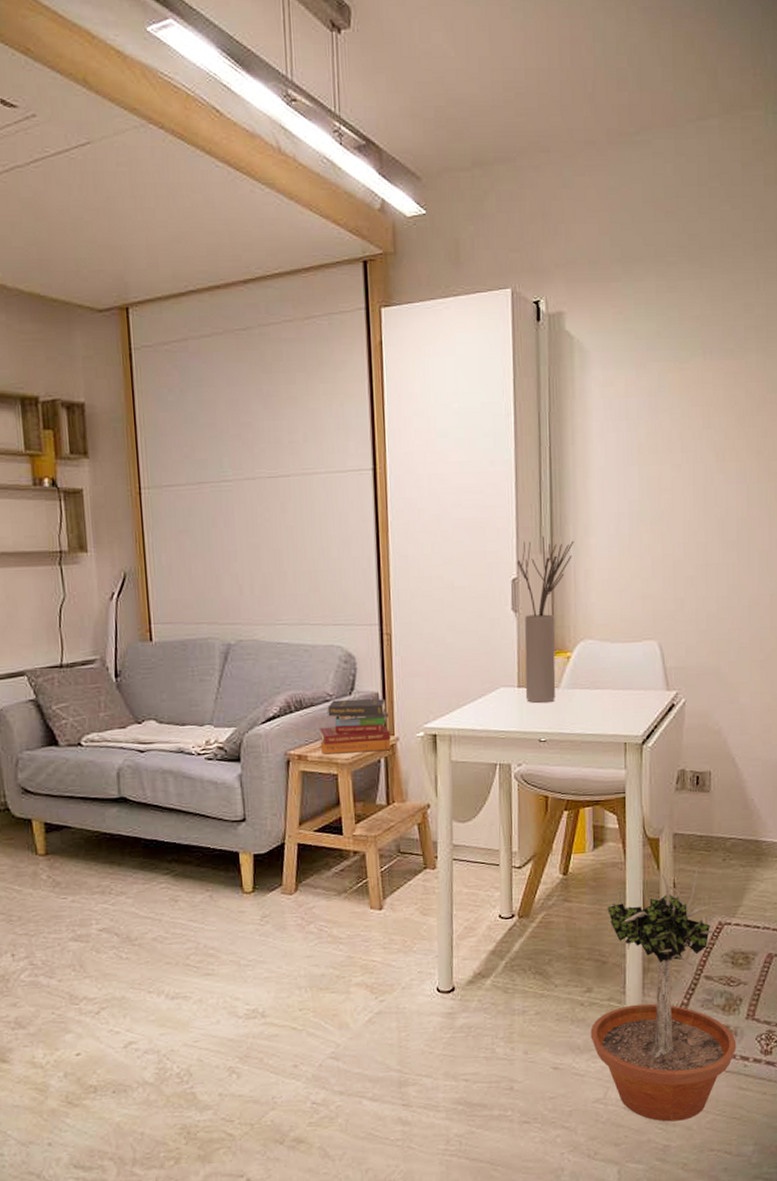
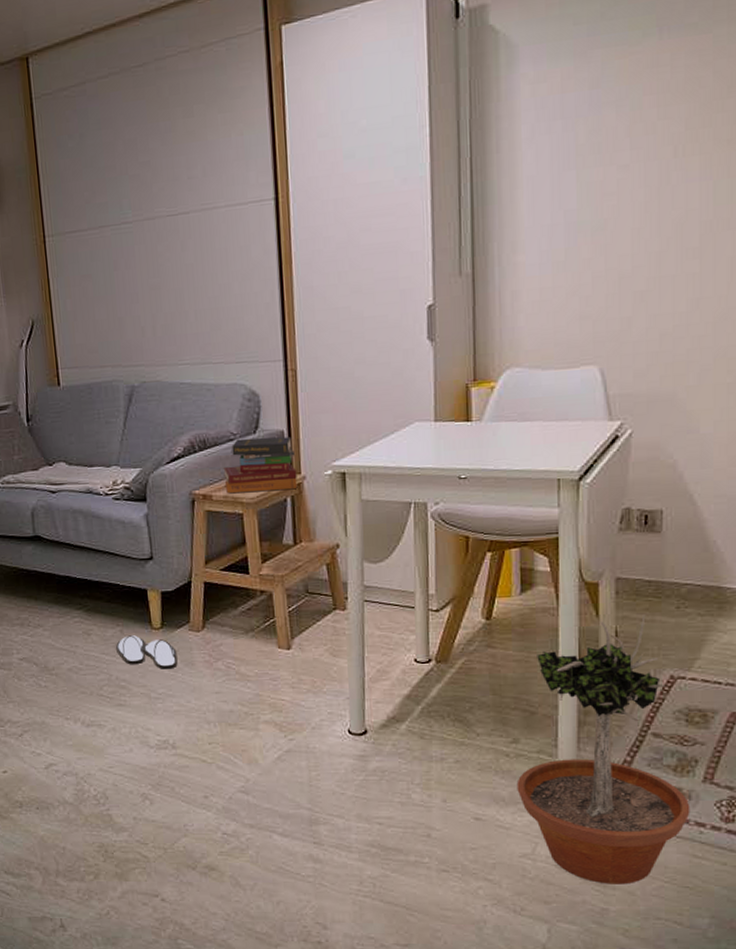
slippers: none [205,900,269,935] -> present [116,635,178,669]
vase: present [516,536,574,704] -> none [432,257,500,439]

